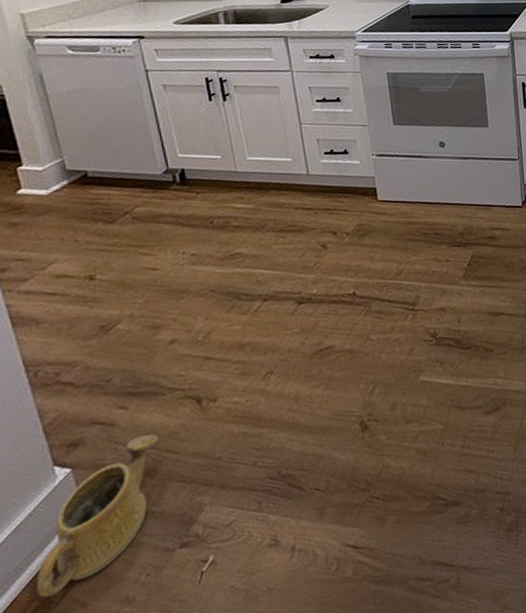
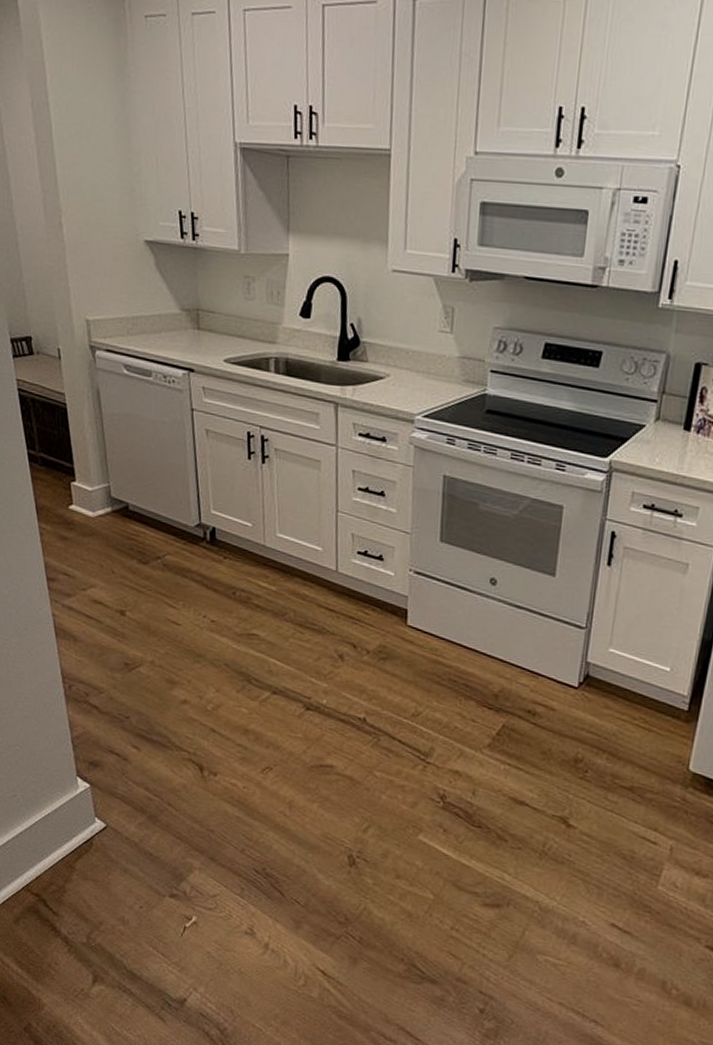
watering can: present [36,434,158,598] -> none [56,780,162,888]

